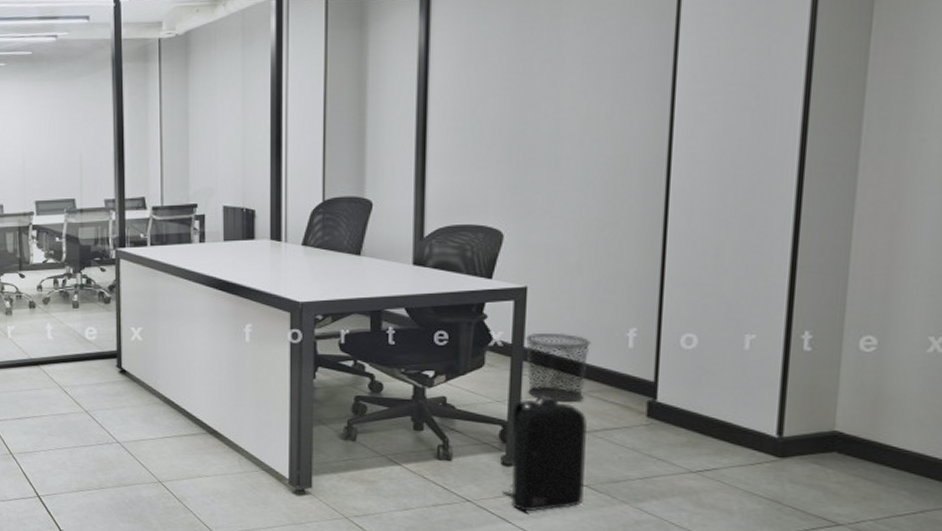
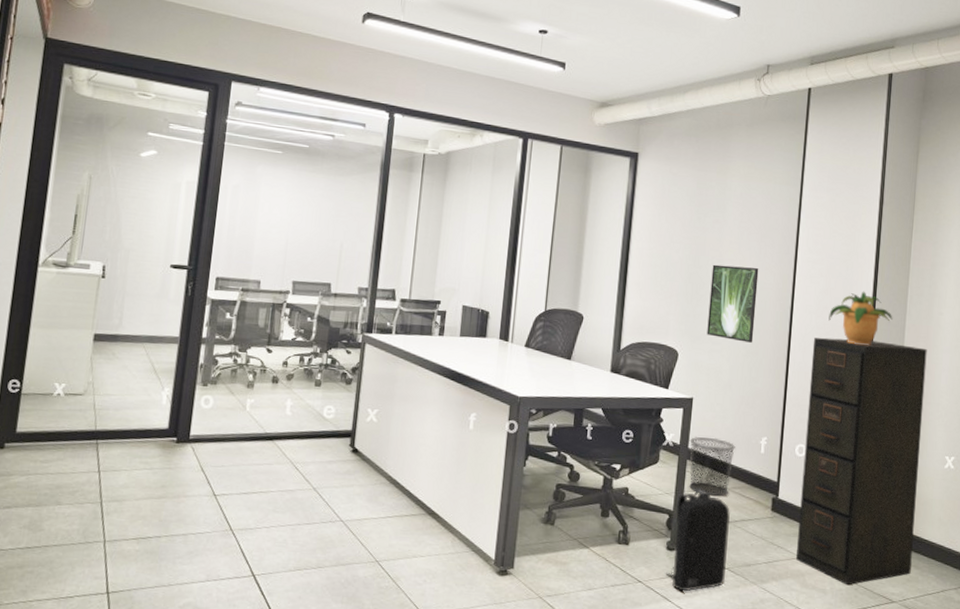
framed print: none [542,114,616,212] -> present [707,264,759,343]
filing cabinet: none [686,190,898,505] -> present [796,337,927,586]
potted plant: none [728,123,837,197] -> present [828,291,893,345]

